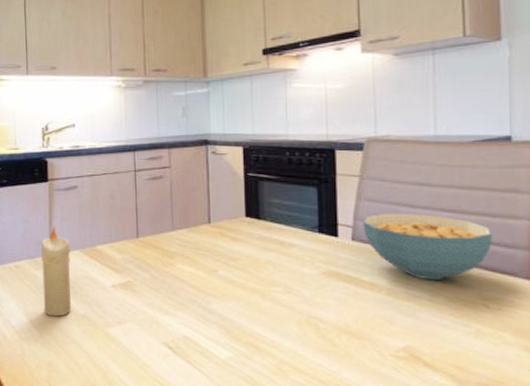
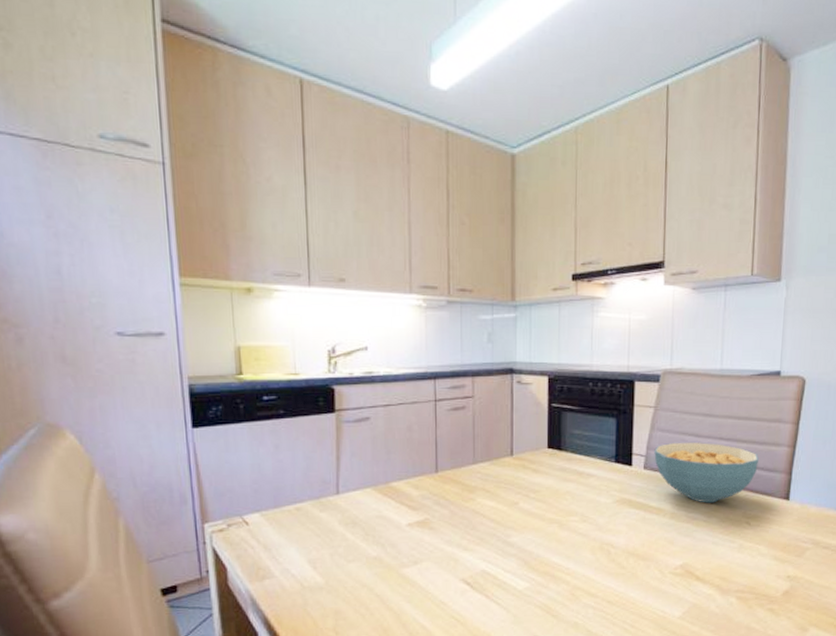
candle: present [40,225,71,317] -> none [326,461,362,561]

